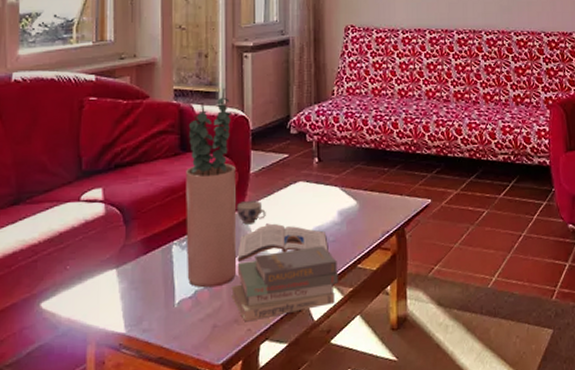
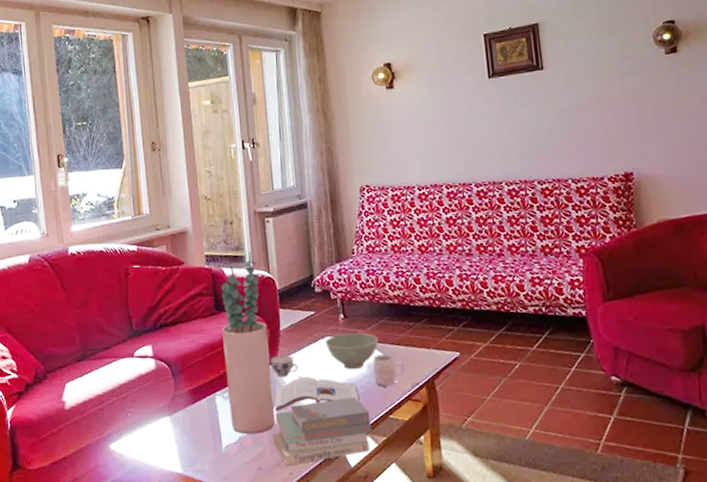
bowl: none [297,178,352,217] -> present [325,333,379,370]
mug: none [344,200,376,234] -> present [372,354,405,386]

